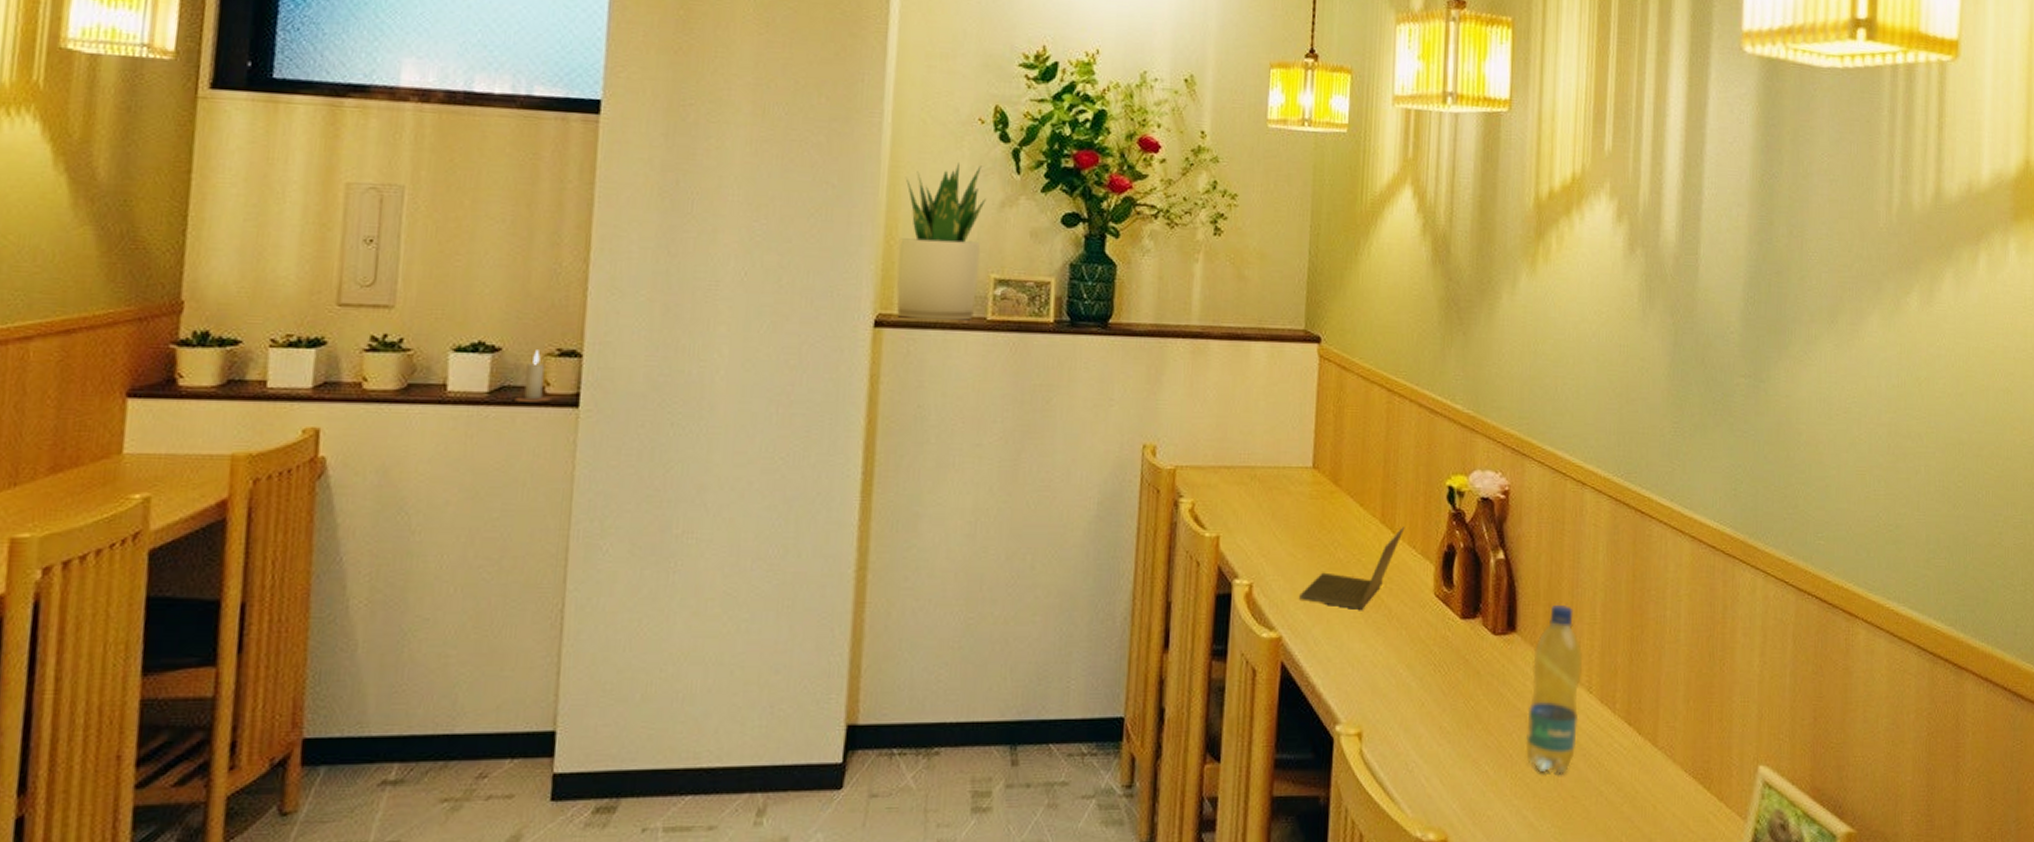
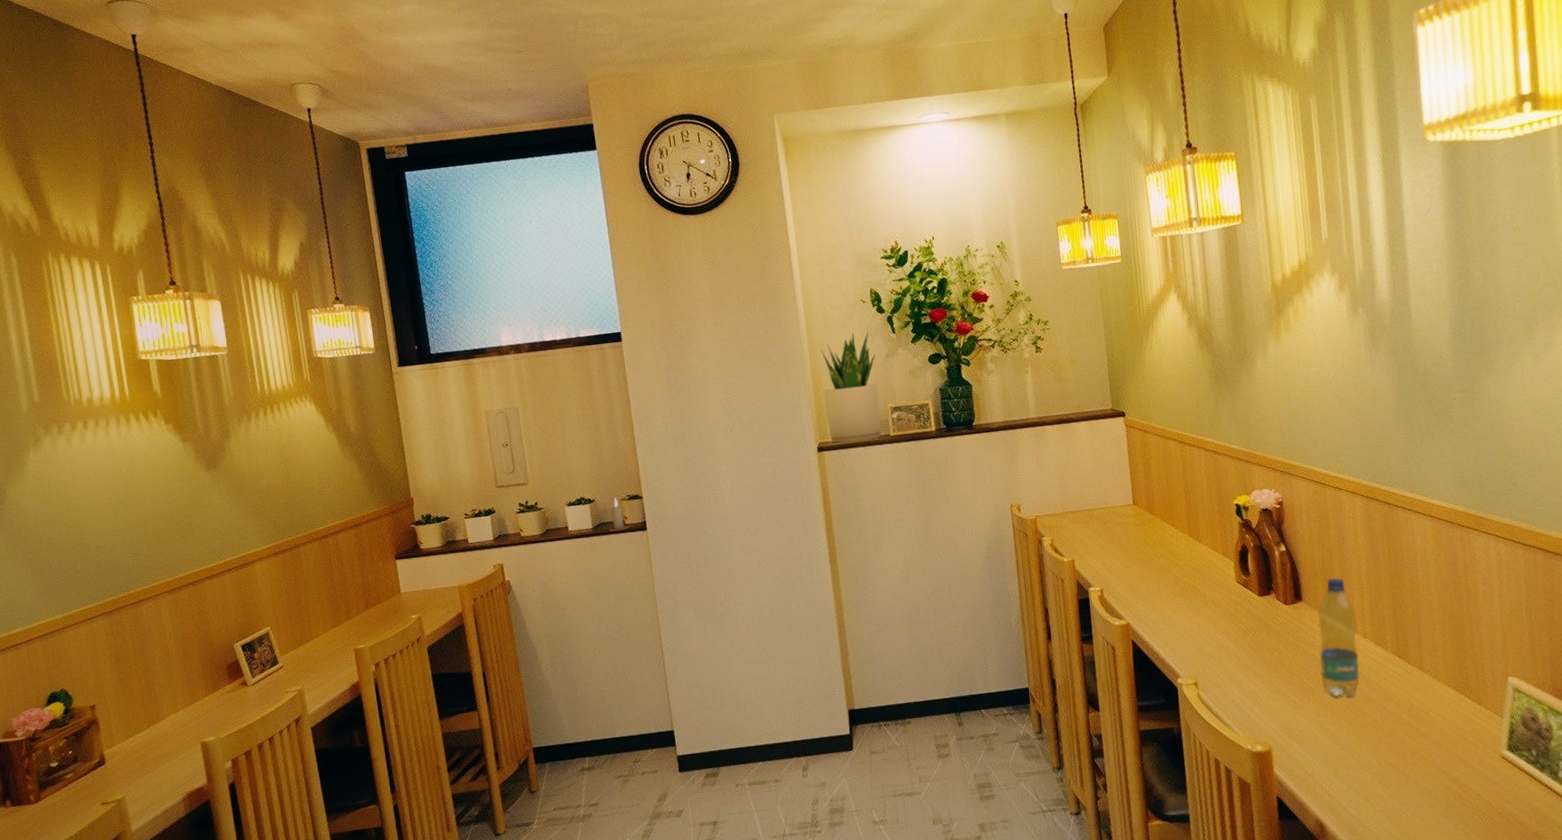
laptop computer: present [1299,527,1405,610] -> none [1137,537,1208,599]

